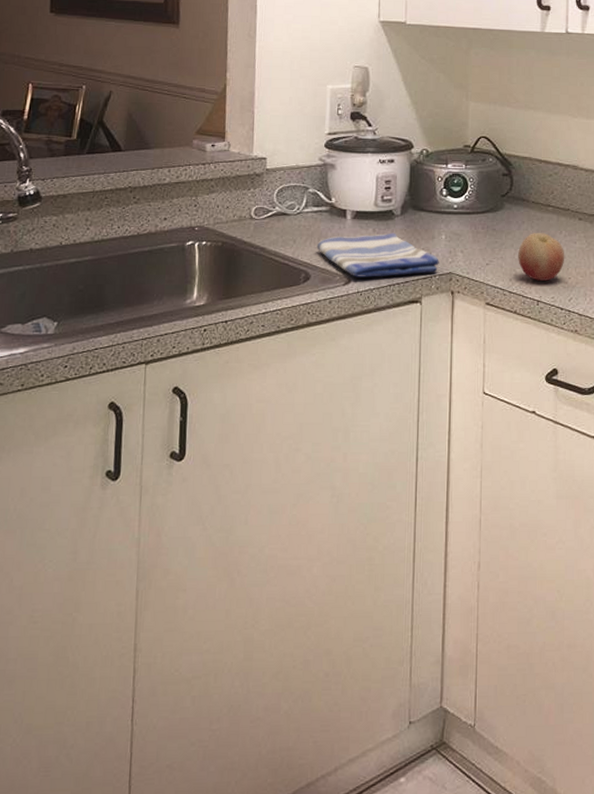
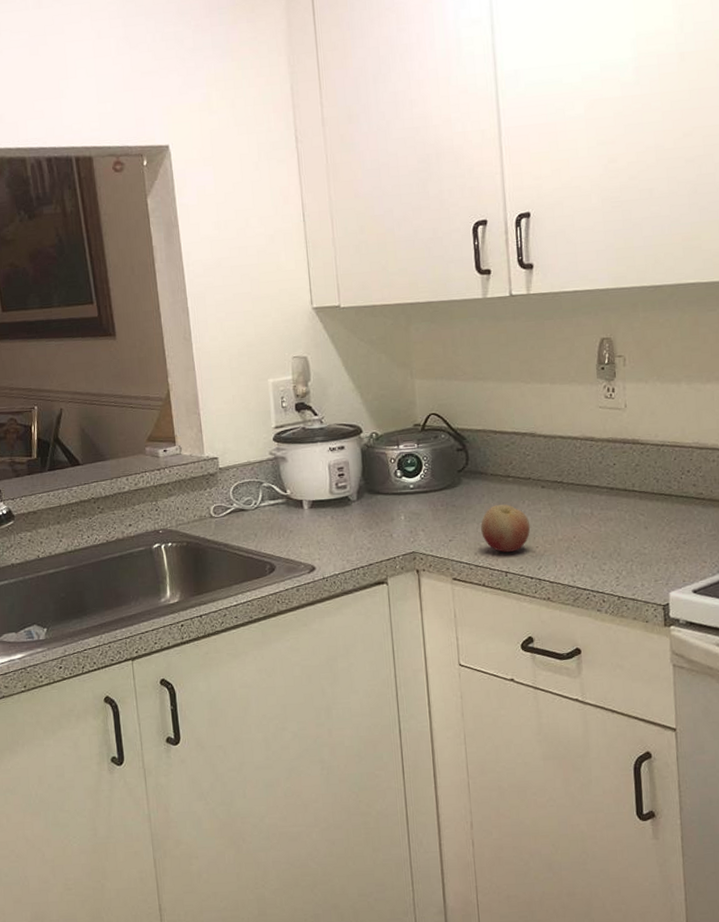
dish towel: present [316,232,439,277] -> none [278,518,401,564]

